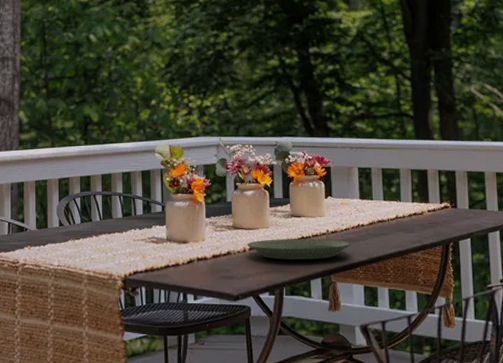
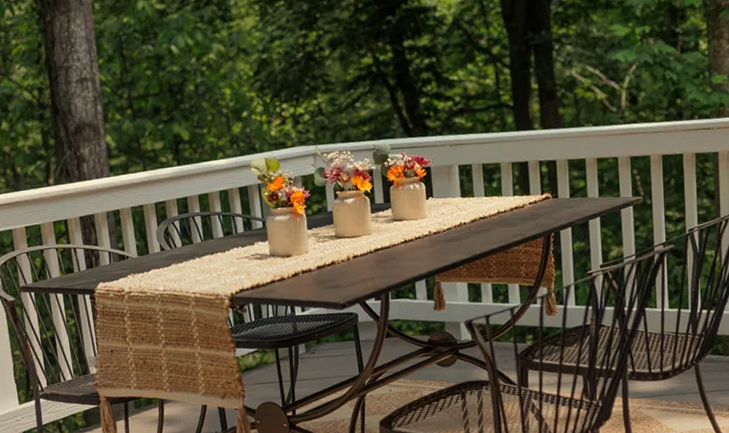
plate: present [246,238,352,260] -> none [350,240,455,265]

